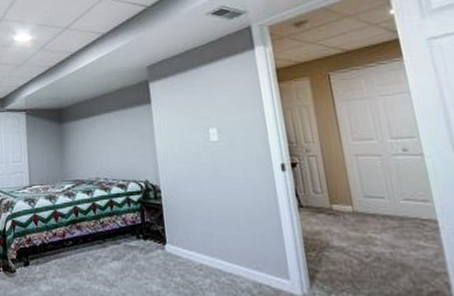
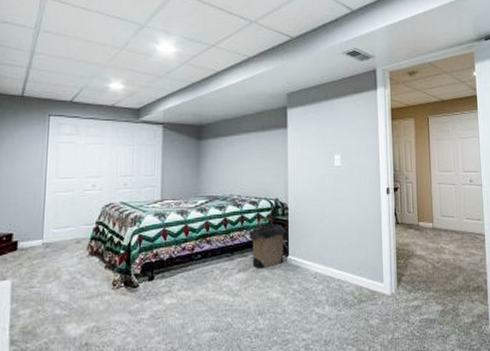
laundry hamper: none [119,201,164,258] -> present [248,217,289,269]

